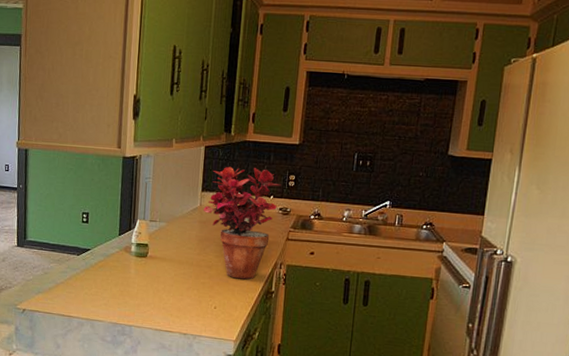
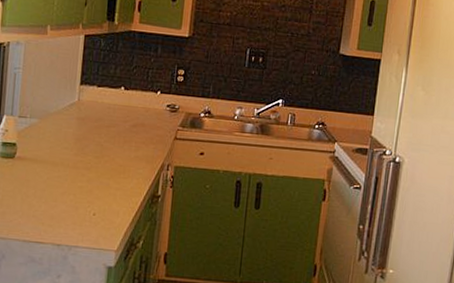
potted plant: present [203,166,281,280] -> none [82,58,169,183]

